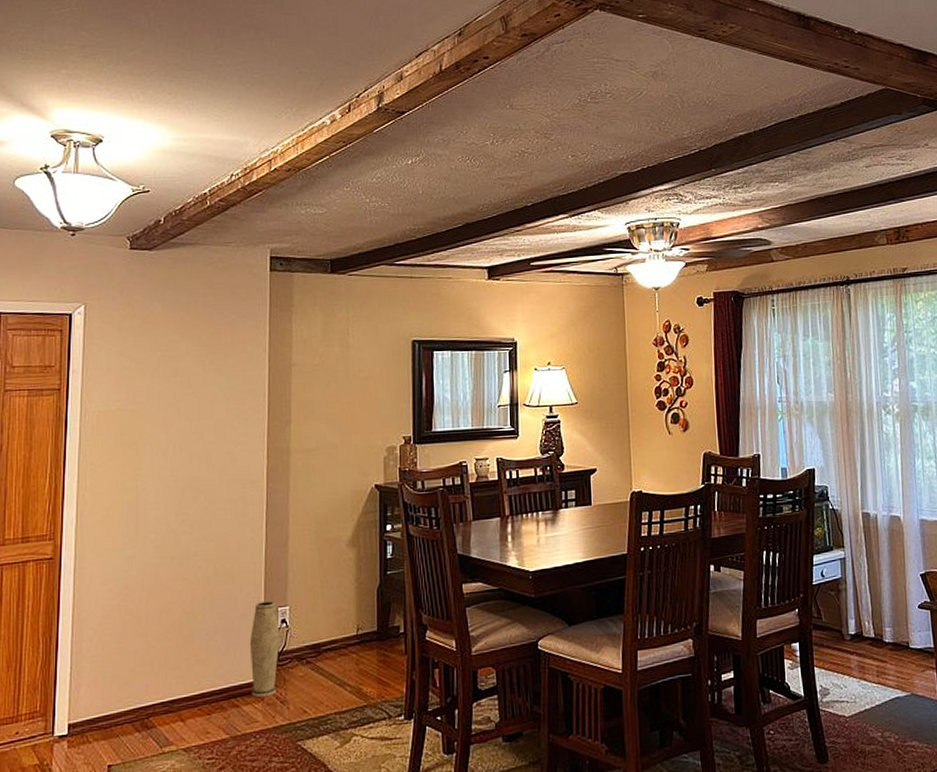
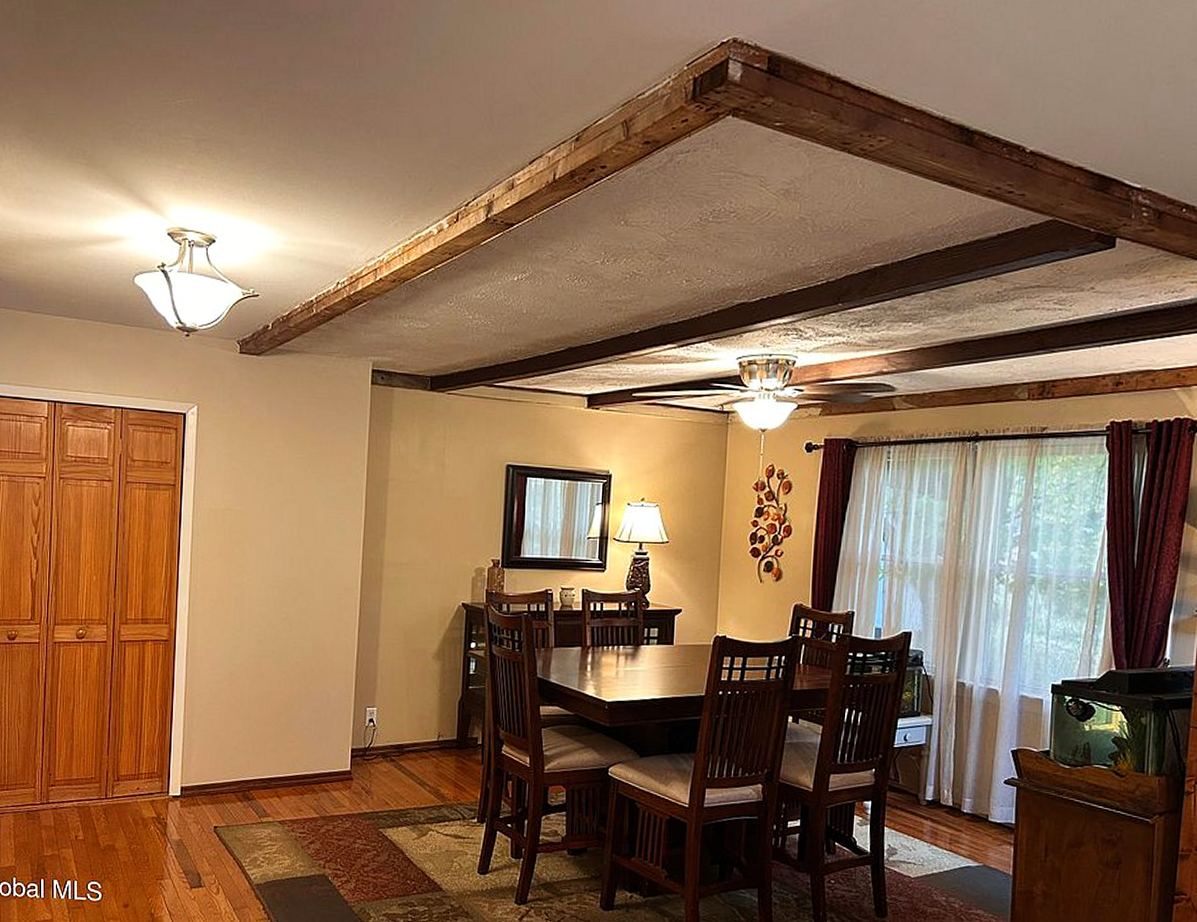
vase: present [249,600,280,698] -> none [339,700,368,786]

